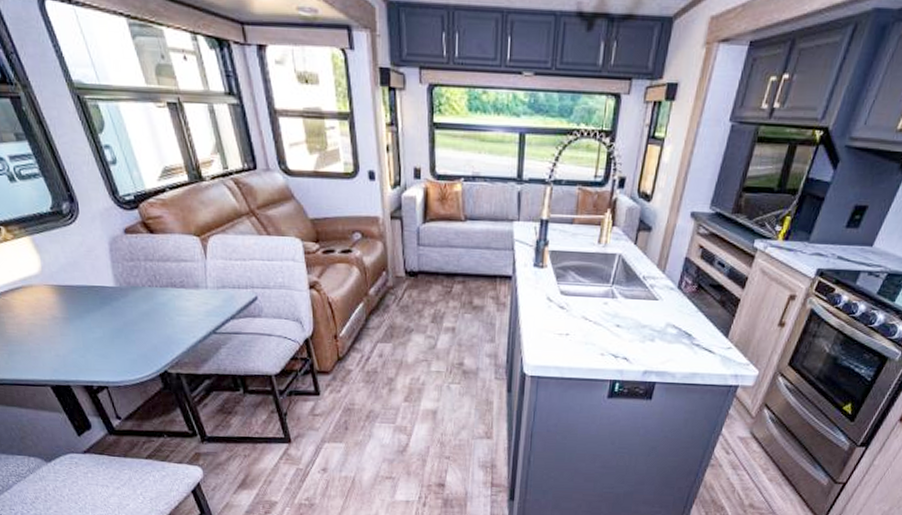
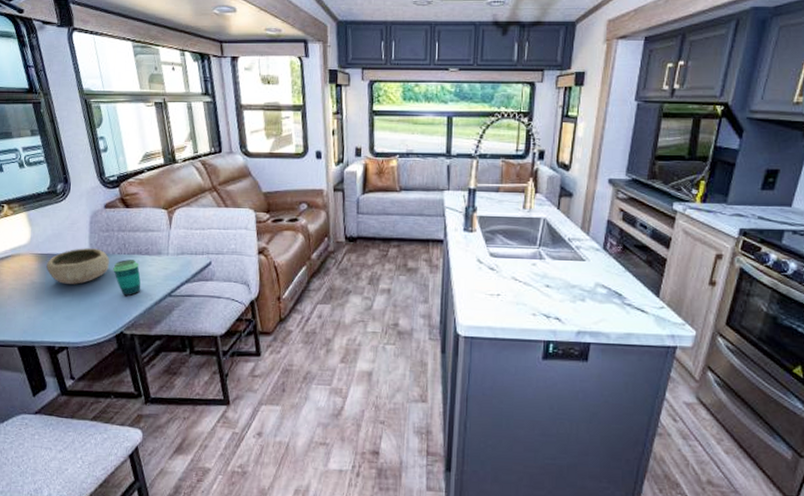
bowl: none [66,279,141,320] -> present [46,248,110,284]
cup: none [145,293,181,333] -> present [113,259,141,296]

